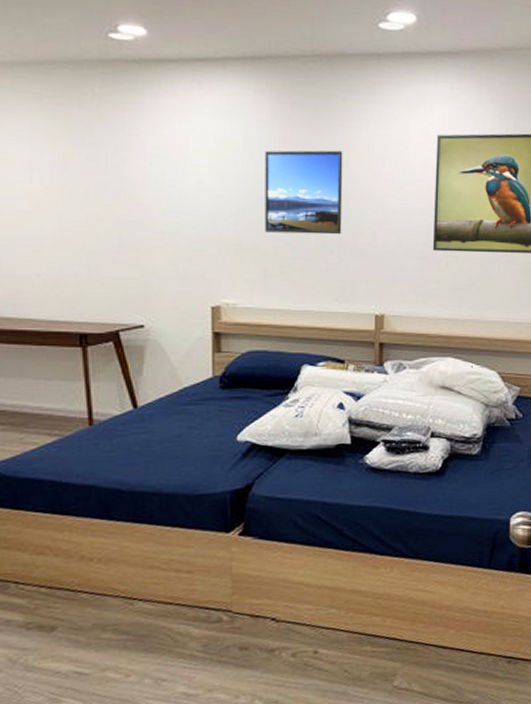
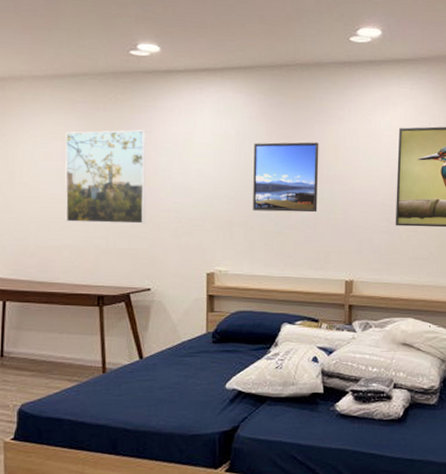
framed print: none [31,132,135,248] -> present [65,130,146,224]

